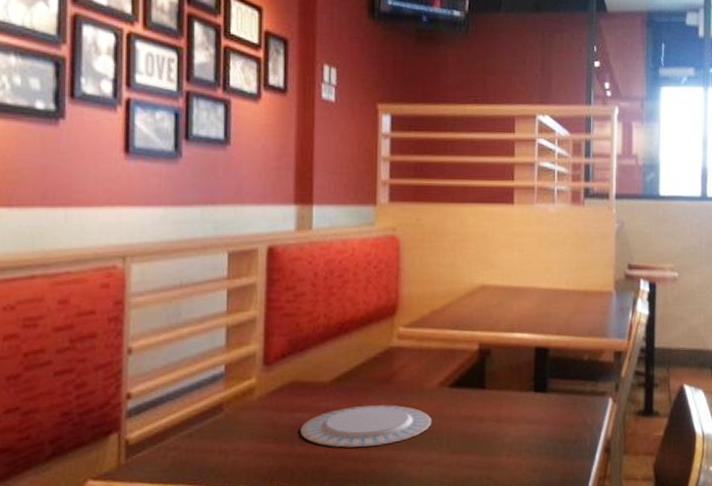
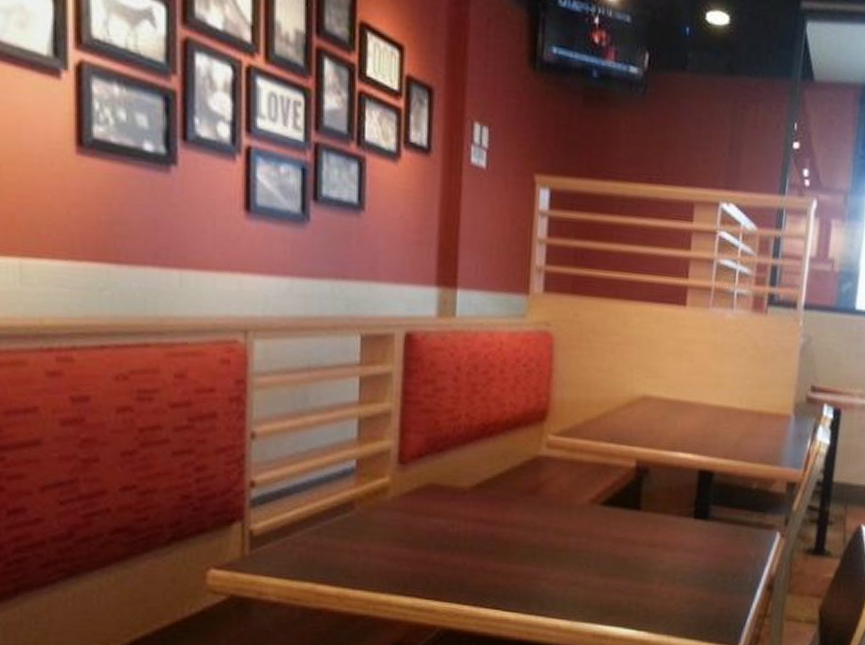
plate: present [300,405,432,448] -> none [437,517,581,561]

